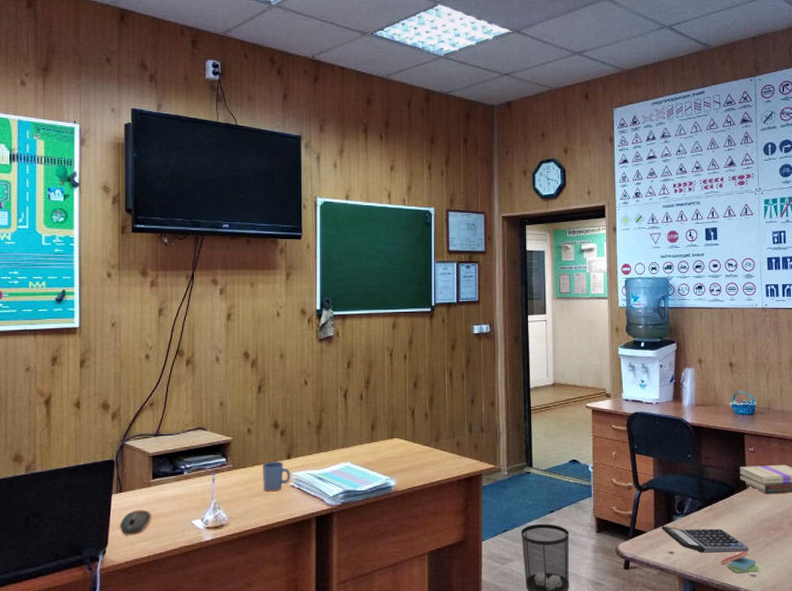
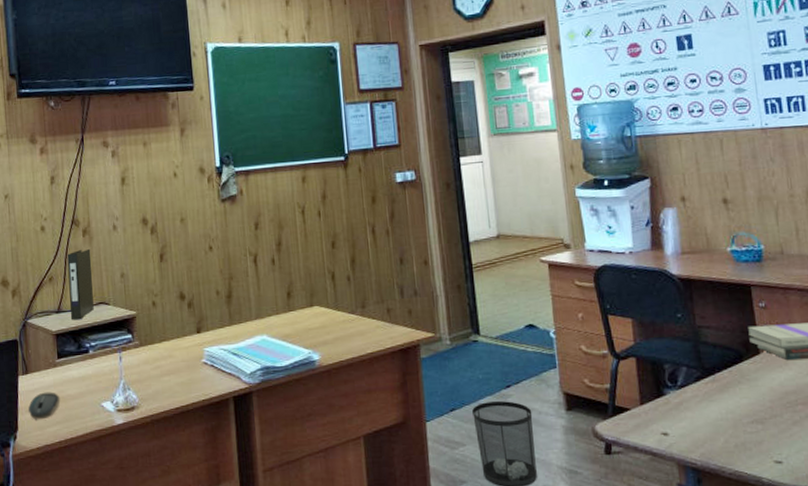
binder: none [168,377,193,442] -> present [67,248,94,319]
mug: present [262,461,291,492] -> none [170,335,203,370]
calculator: present [661,526,749,553] -> none [649,401,770,434]
sticky notes: present [720,550,759,574] -> none [731,431,786,460]

